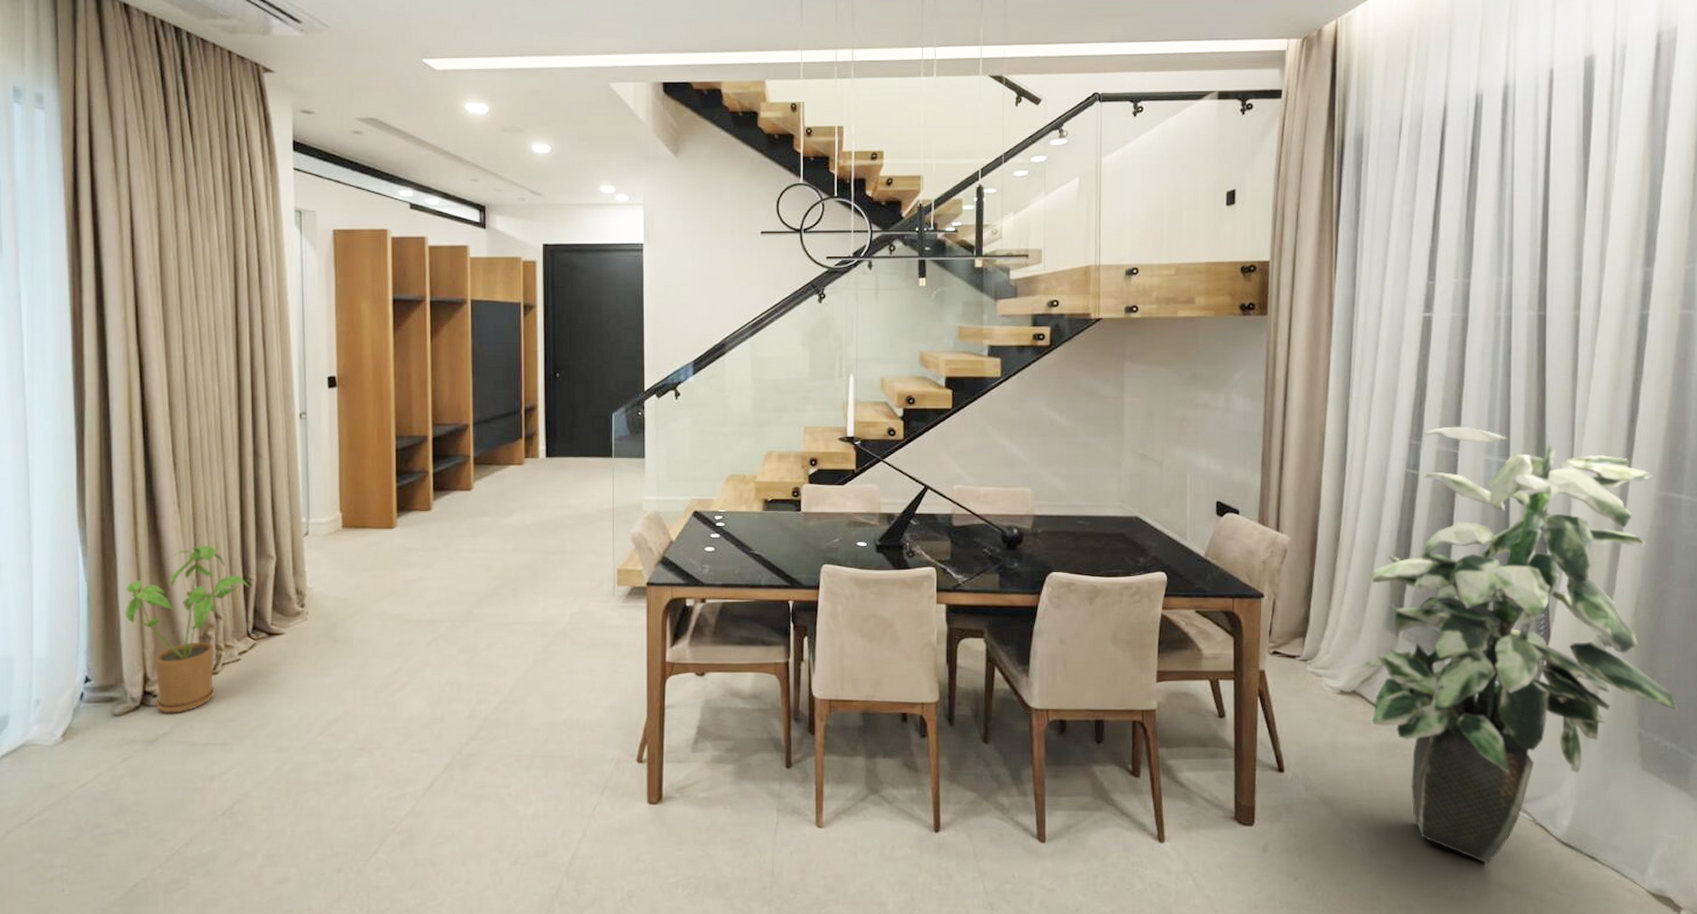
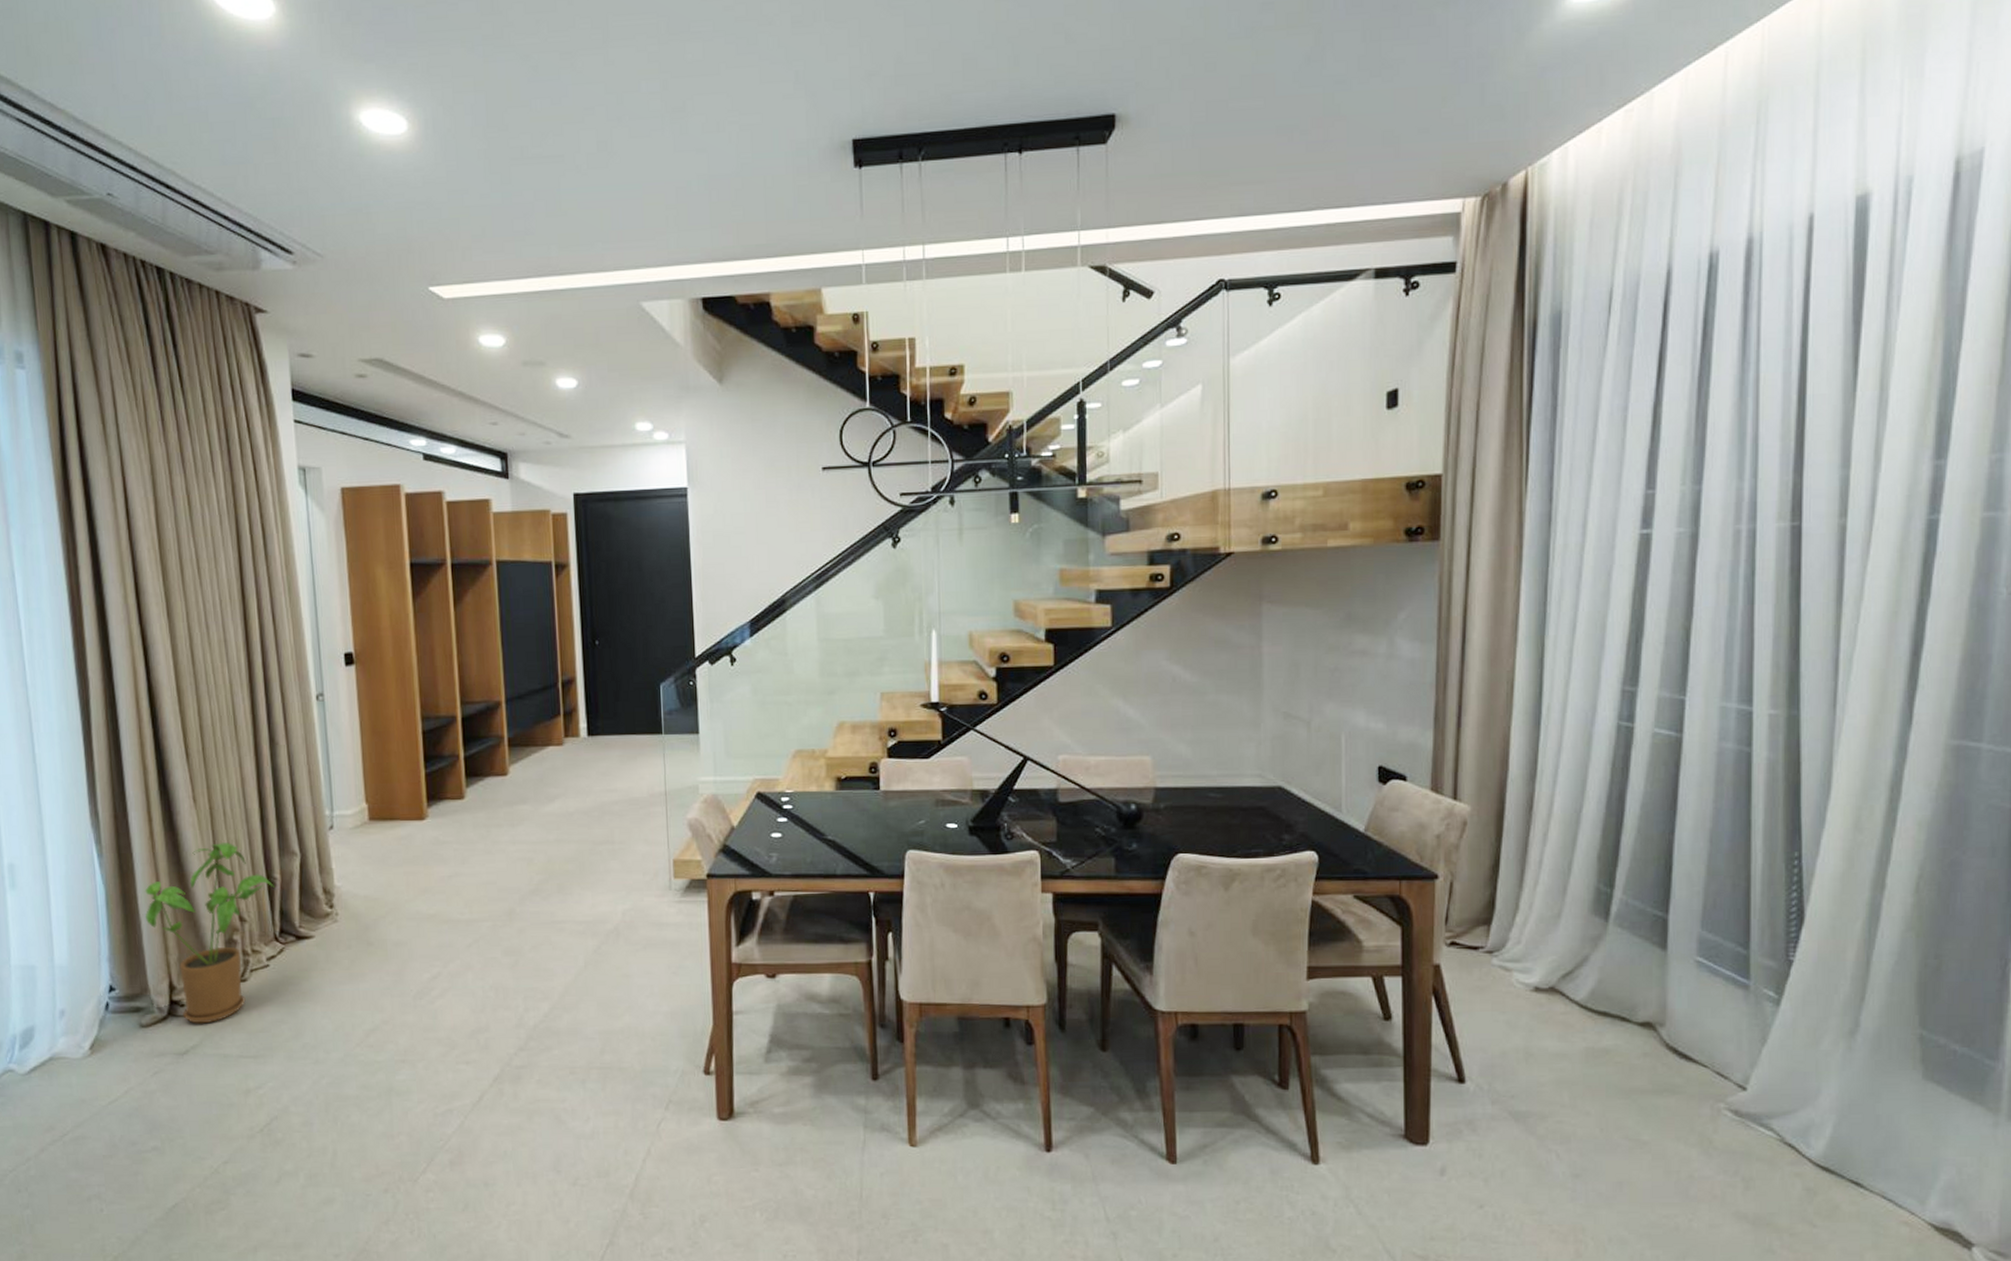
indoor plant: present [1363,426,1677,864] -> none [1563,667,1971,1190]

